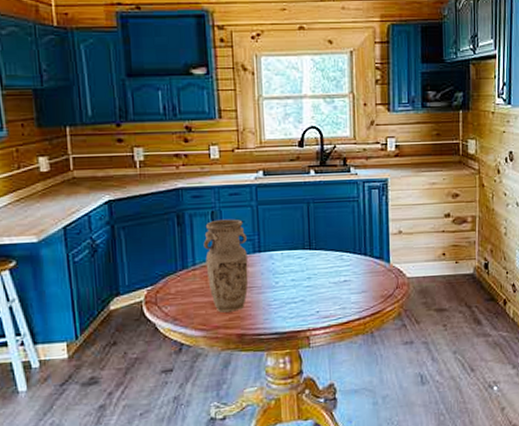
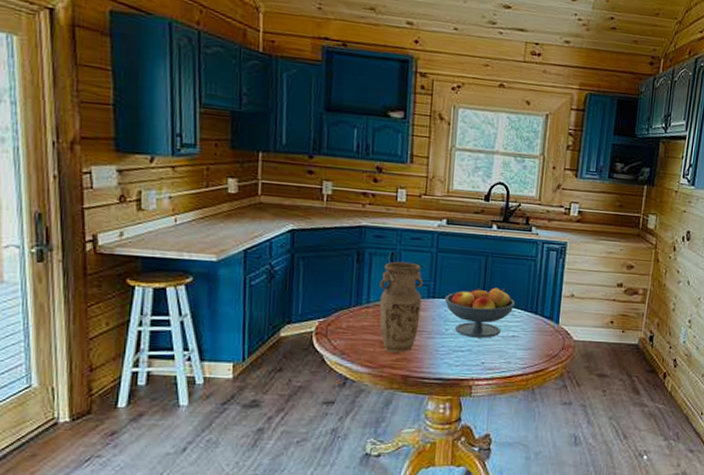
fruit bowl: none [270,233,342,288] -> present [444,287,515,338]

